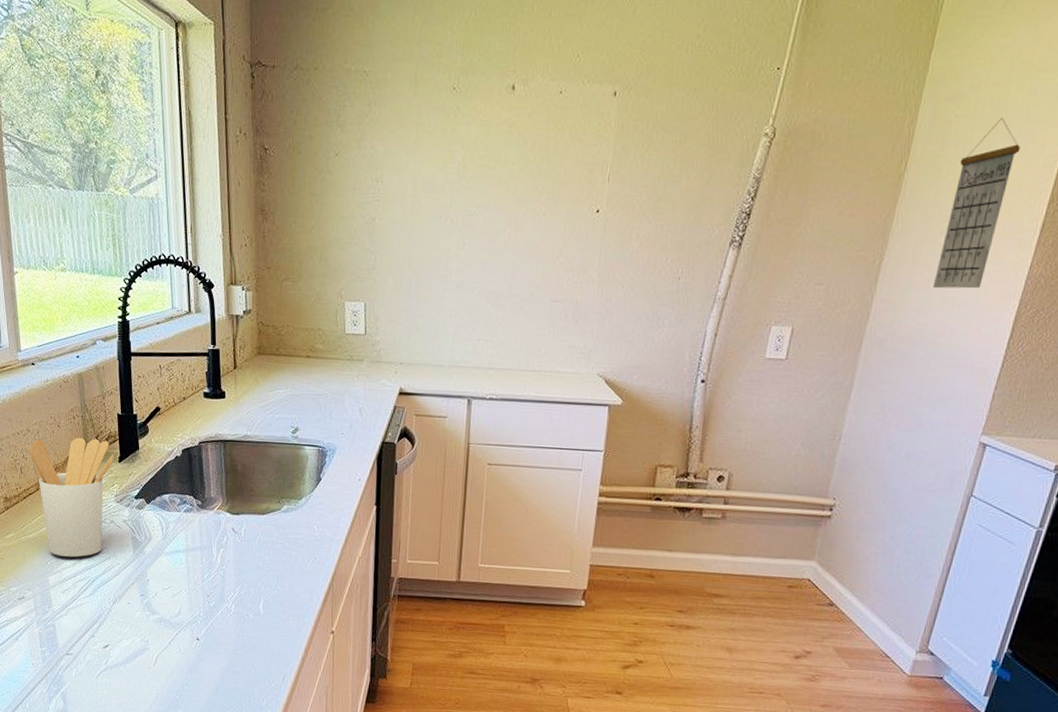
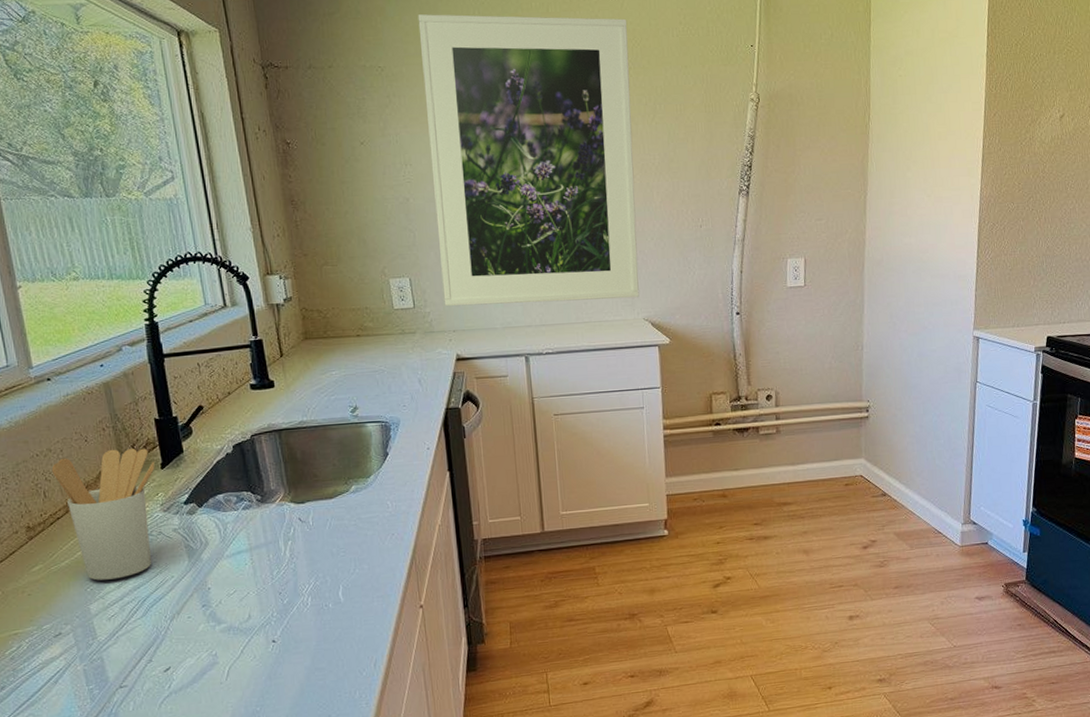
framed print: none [395,14,637,351] -> present [418,14,639,307]
calendar: present [932,117,1021,289] -> none [910,74,953,213]

